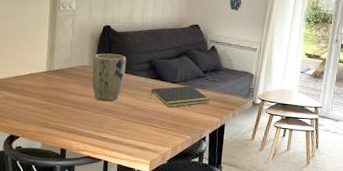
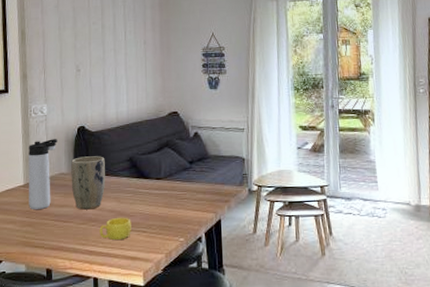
thermos bottle: none [49,33,83,96] -> present [28,139,58,210]
cup: none [113,111,144,131] -> present [99,217,131,240]
notepad: present [150,85,209,108] -> none [135,180,200,208]

